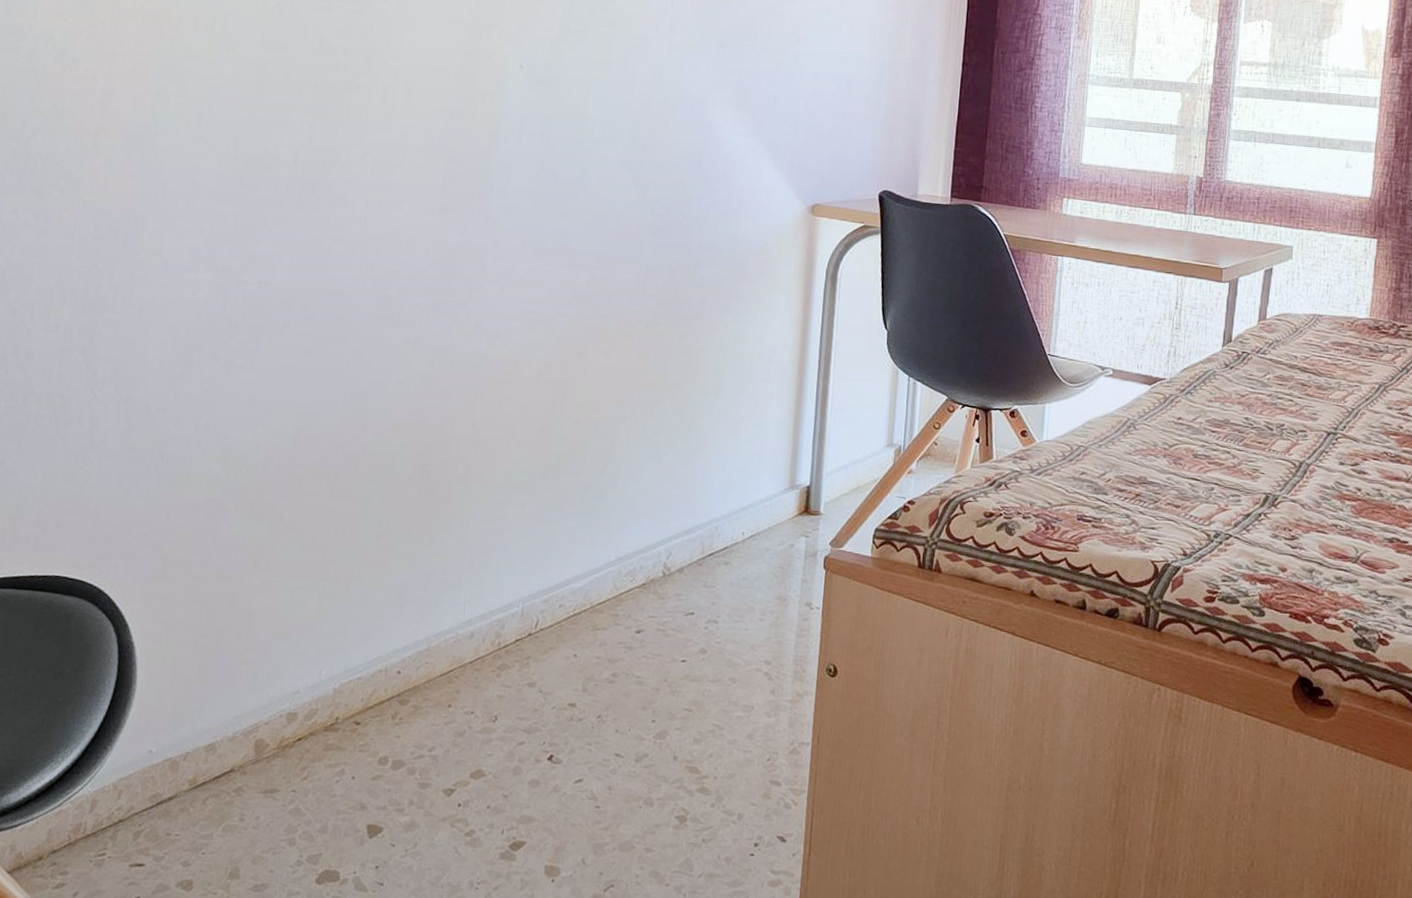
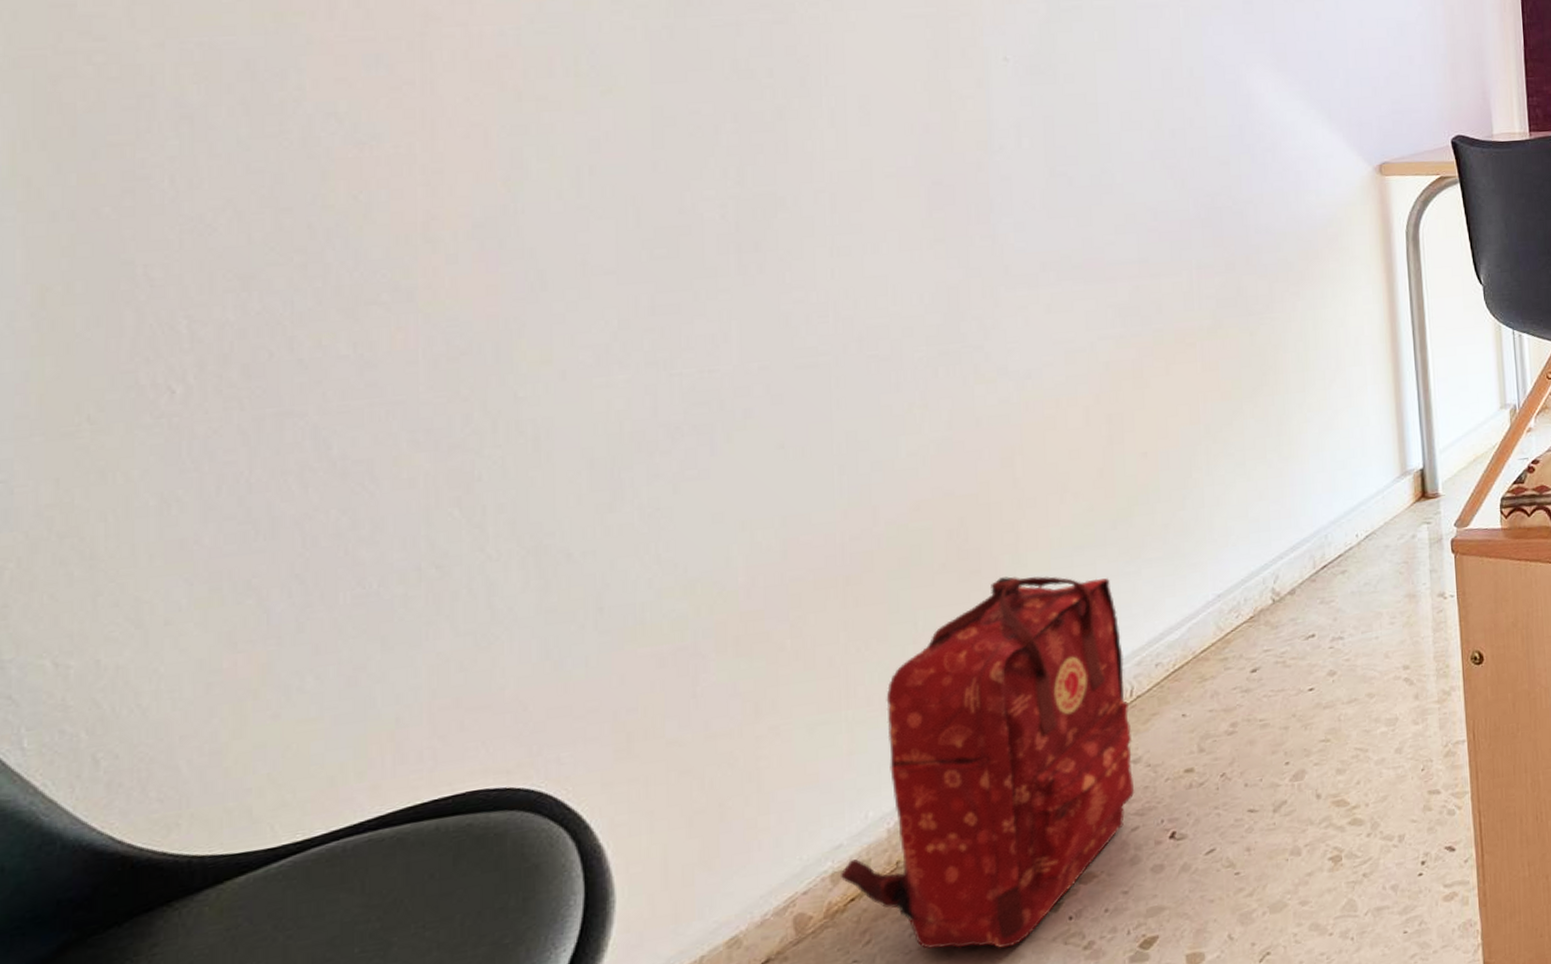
backpack: none [293,500,536,816] -> present [839,575,1135,950]

